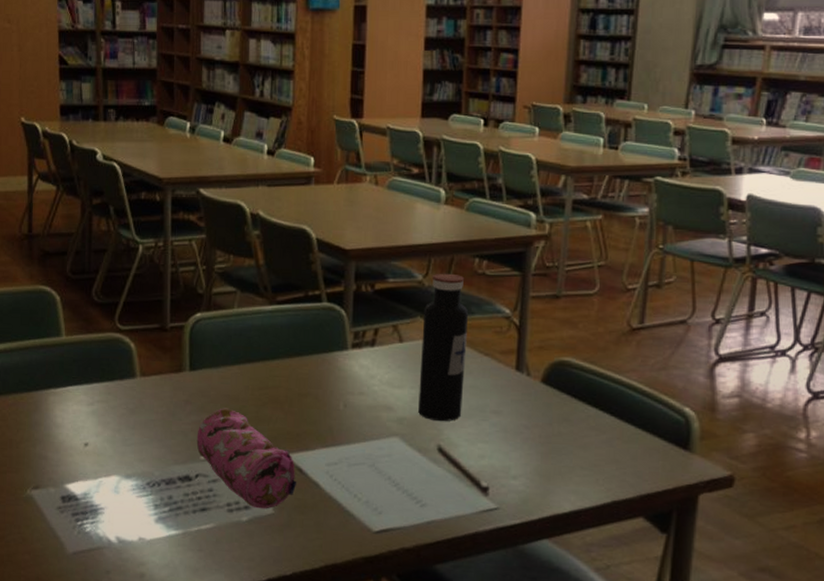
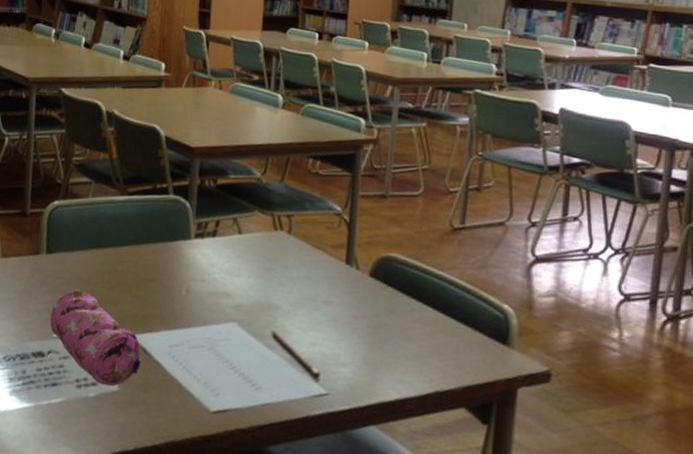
water bottle: present [418,273,469,422] -> none [255,171,303,310]

